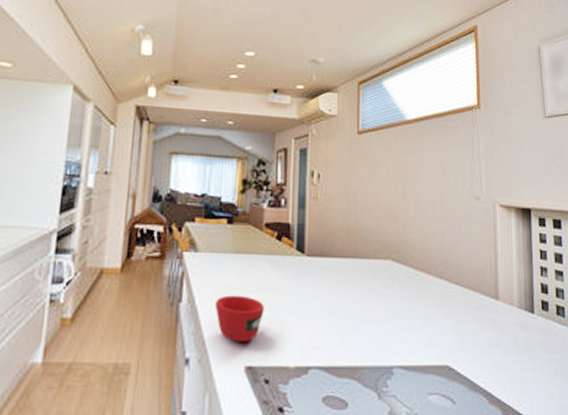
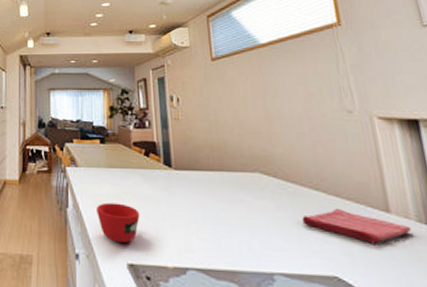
dish towel: none [424,296,514,331] -> present [301,208,412,244]

